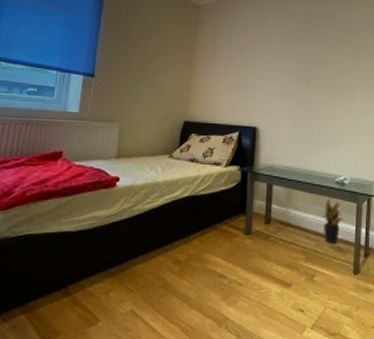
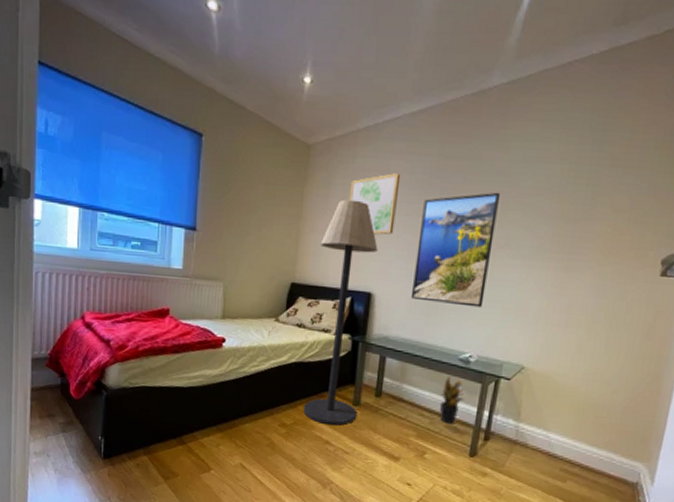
floor lamp: none [197,49,260,256] -> present [303,199,378,426]
wall art: none [234,28,275,78] -> present [350,173,401,235]
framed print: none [290,43,353,136] -> present [410,192,500,308]

